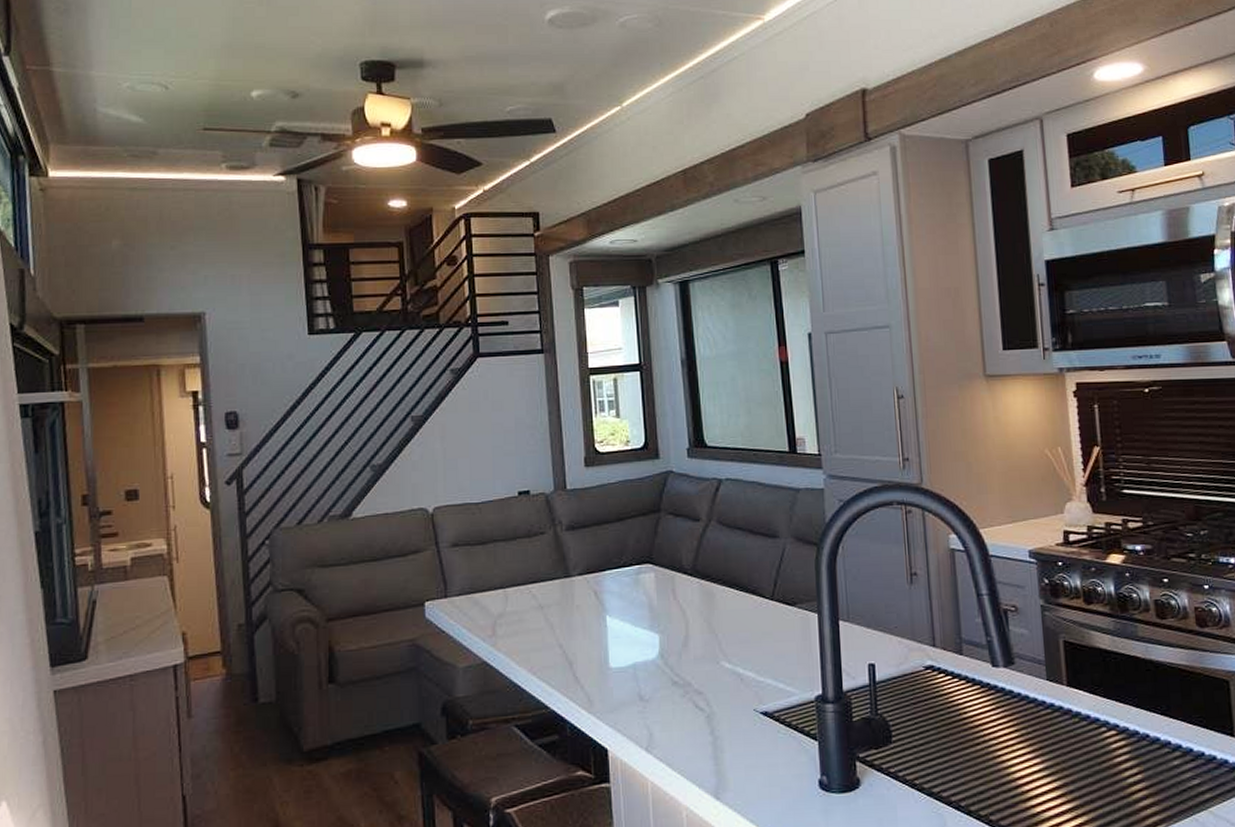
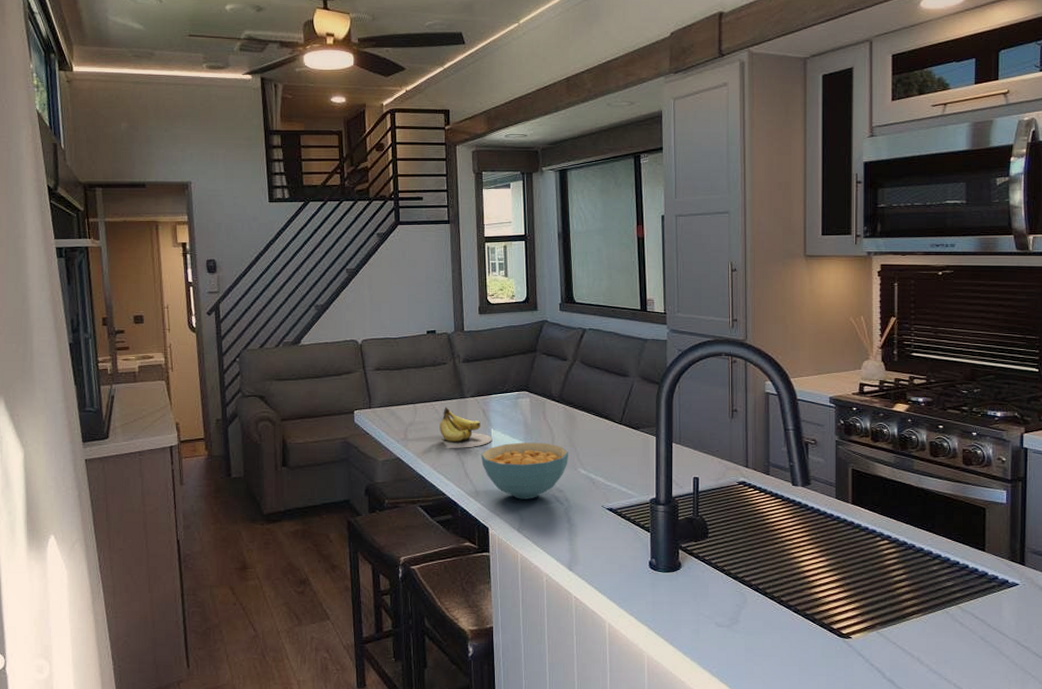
banana: none [538,590,609,645] -> present [439,407,493,448]
cereal bowl: none [593,630,708,708] -> present [480,442,568,499]

